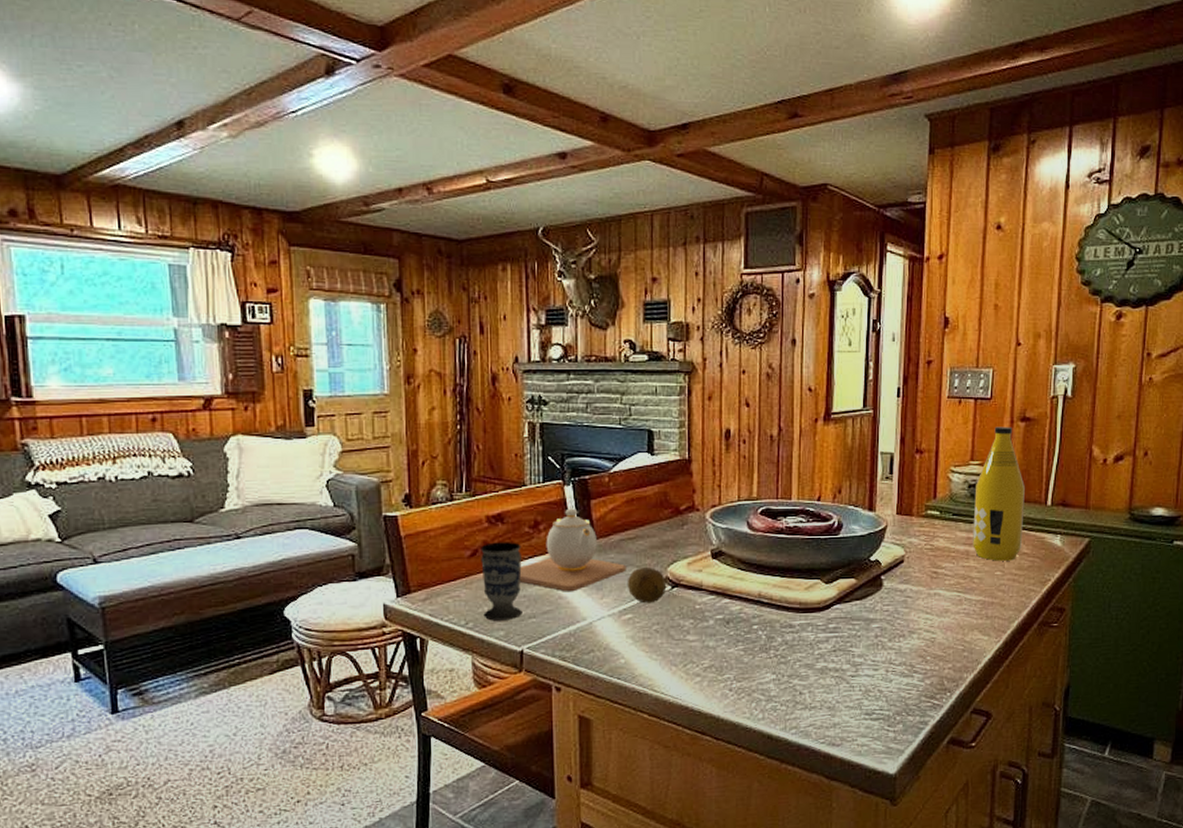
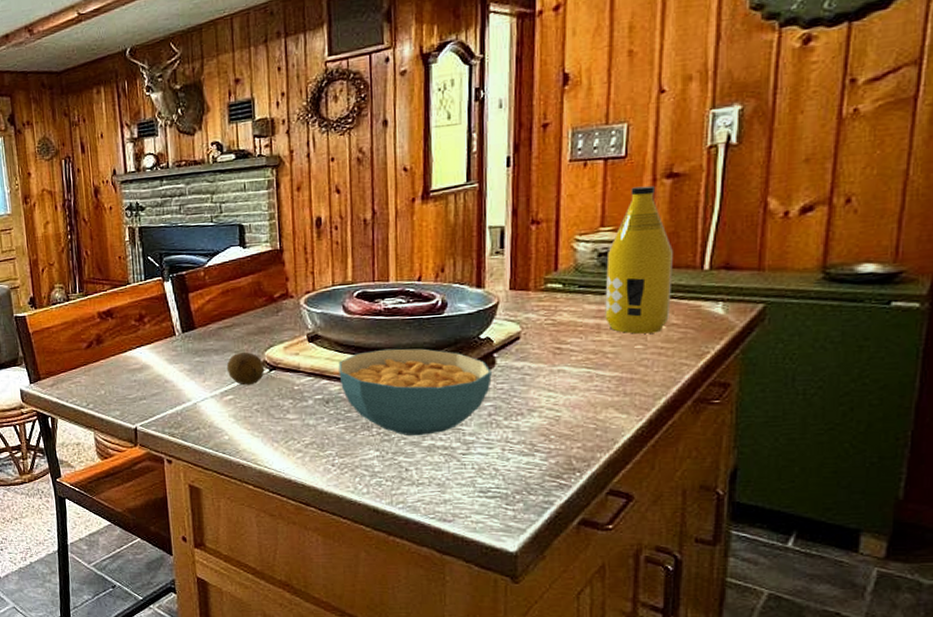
cup: present [481,542,522,621] -> none [95,334,134,403]
teapot: present [519,508,627,592] -> none [129,302,226,377]
cereal bowl: none [740,568,879,658] -> present [338,348,492,436]

